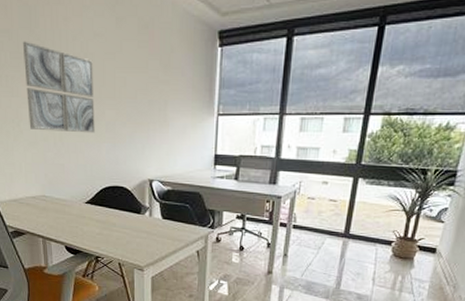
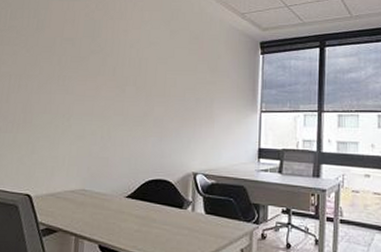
wall art: present [23,41,95,133] -> none [78,47,146,128]

